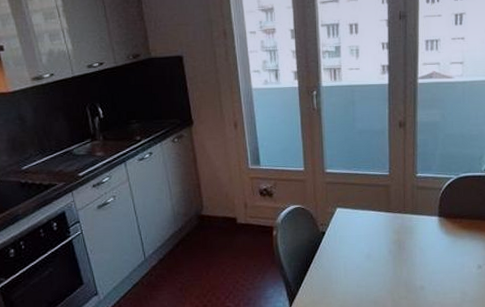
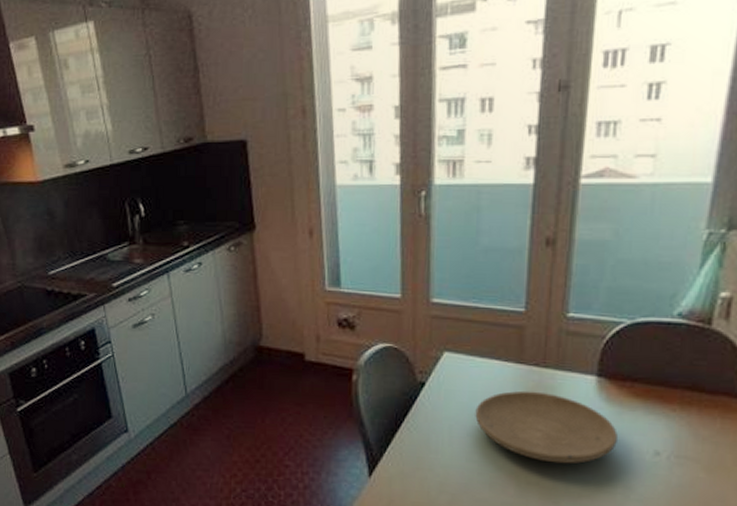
plate: none [361,231,454,282] -> present [475,390,618,464]

